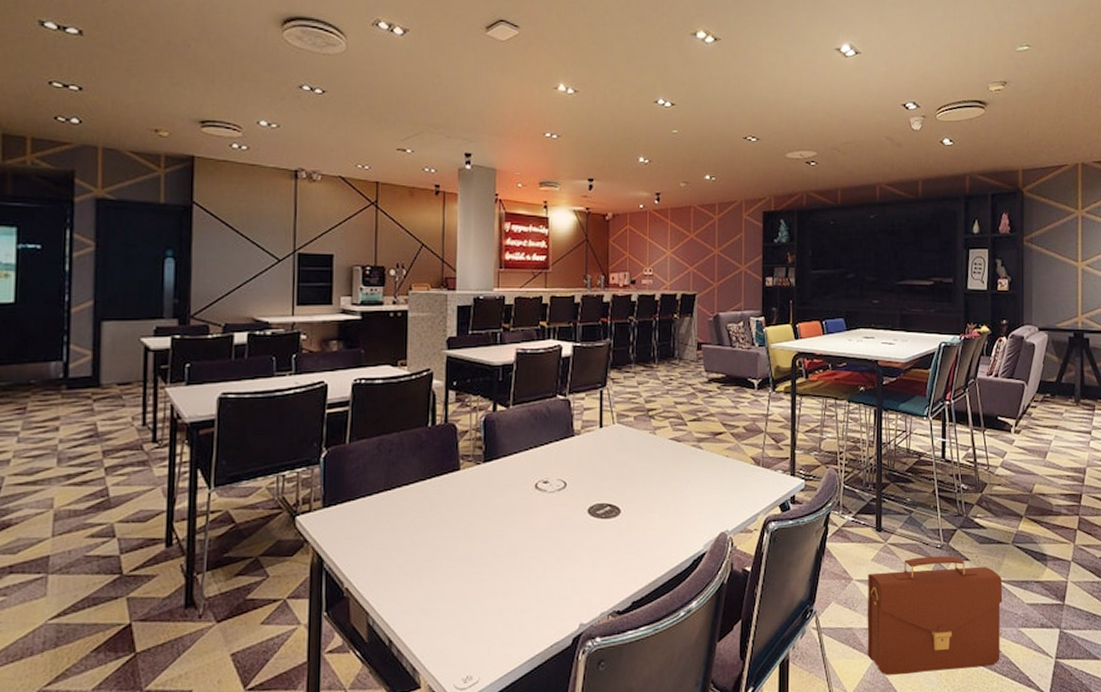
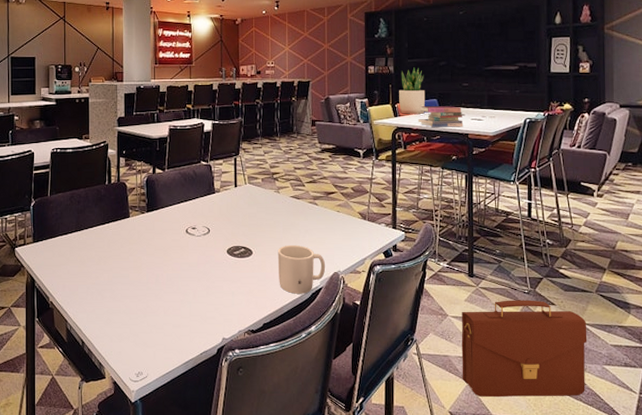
mug: none [652,499,711,562] -> present [277,244,326,294]
planter: none [801,279,831,336] -> present [399,67,426,114]
books: none [821,327,873,353] -> present [417,106,464,128]

